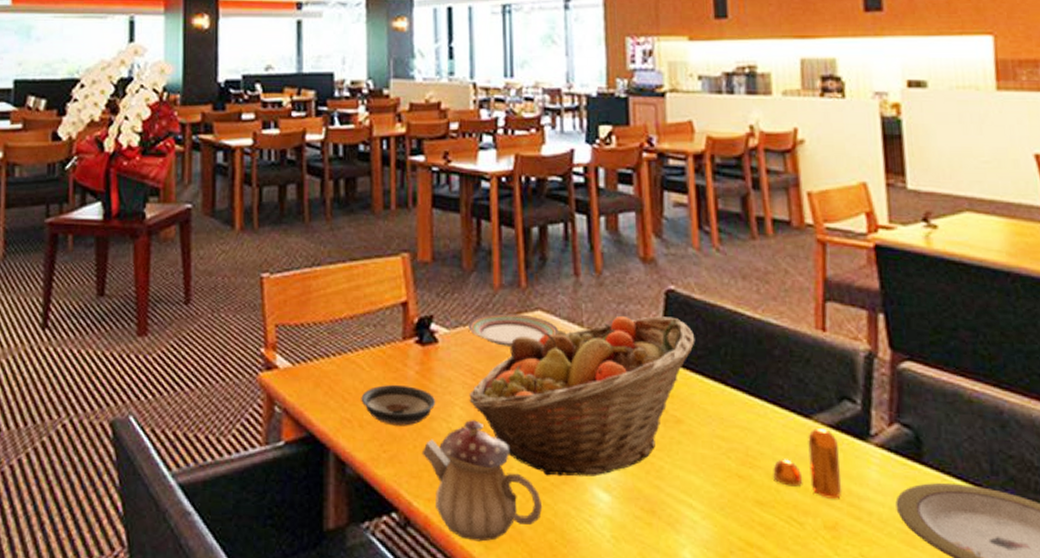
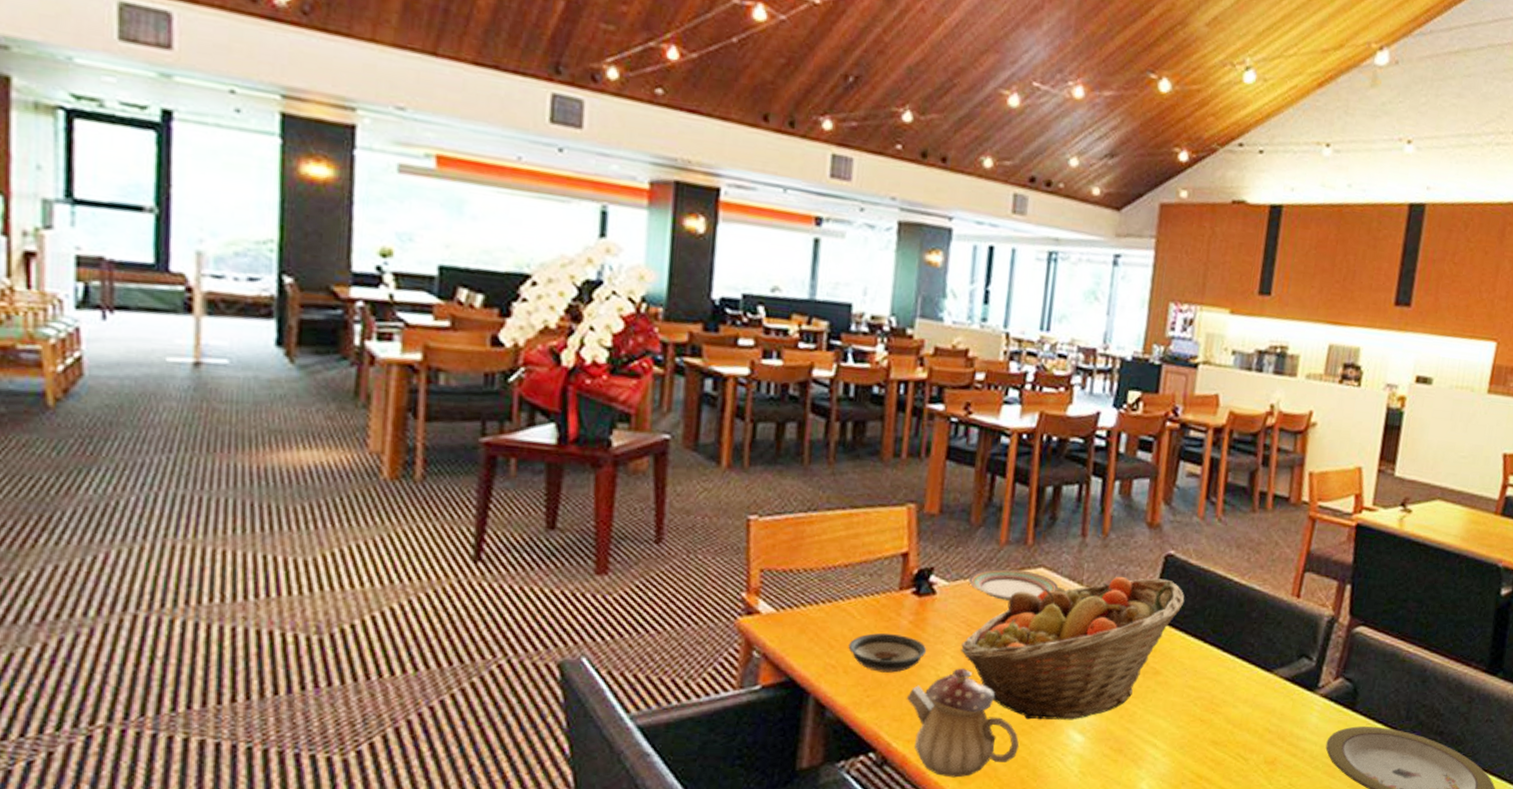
pepper shaker: present [773,428,842,499] -> none [1230,681,1290,739]

